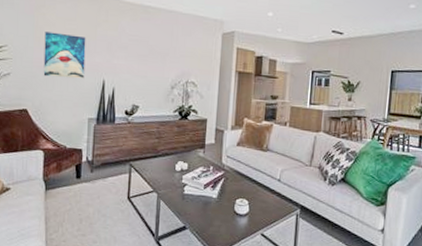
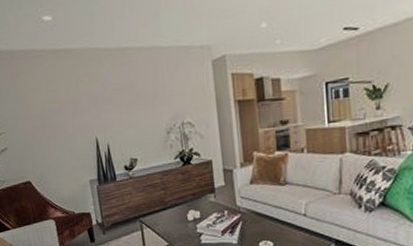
wall art: present [43,32,86,79] -> none [29,96,77,145]

